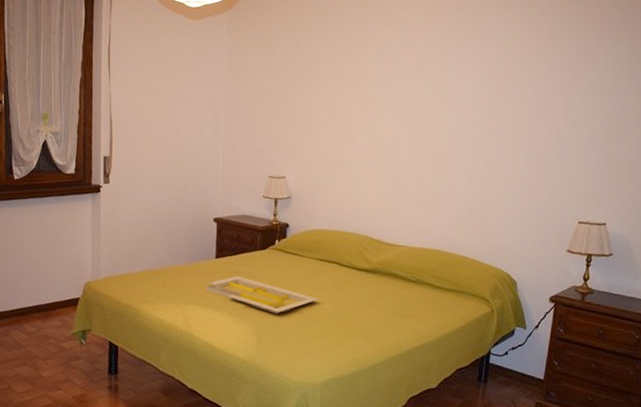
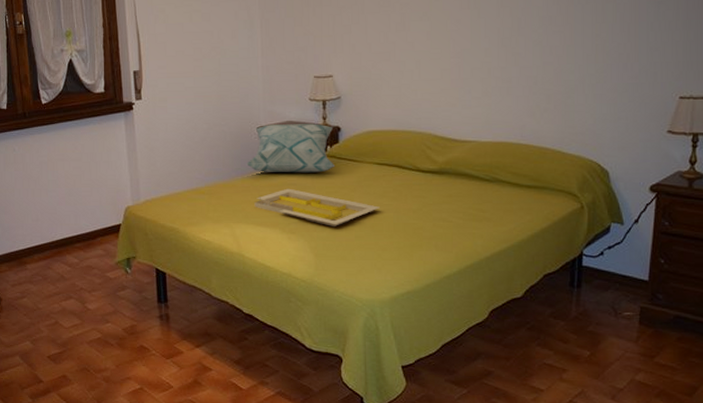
decorative pillow: none [200,216,282,264] -> present [245,124,336,173]

